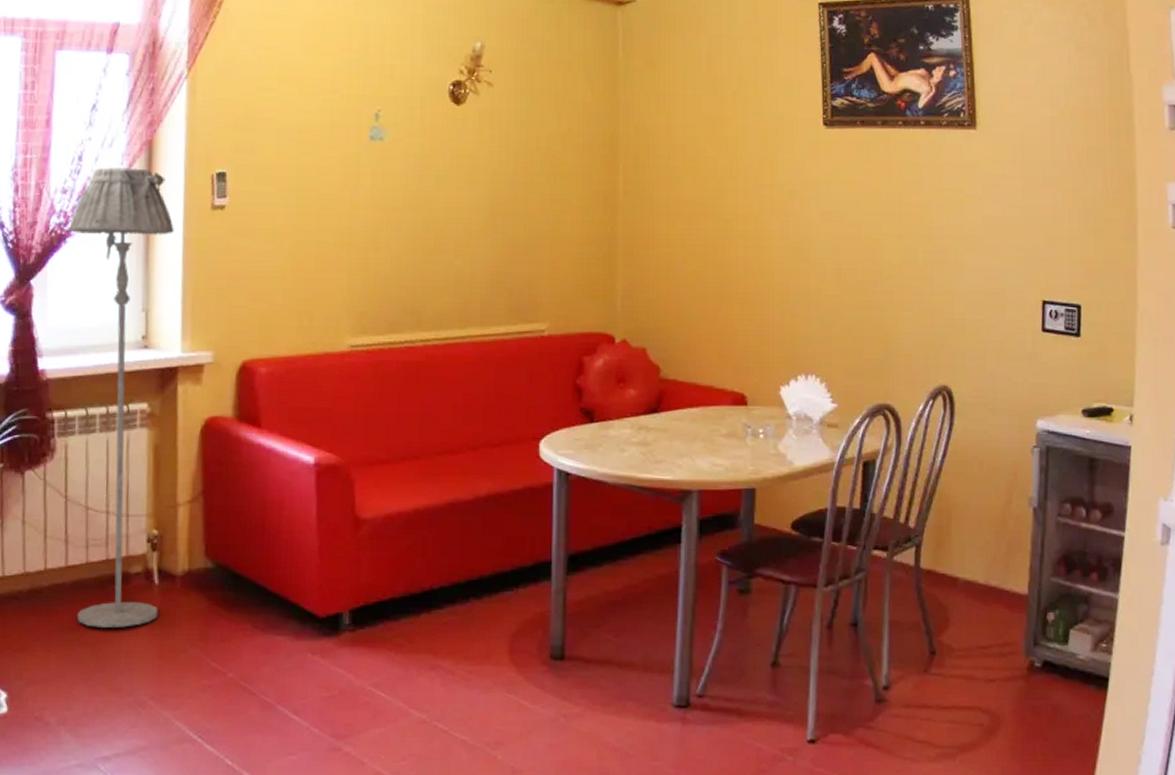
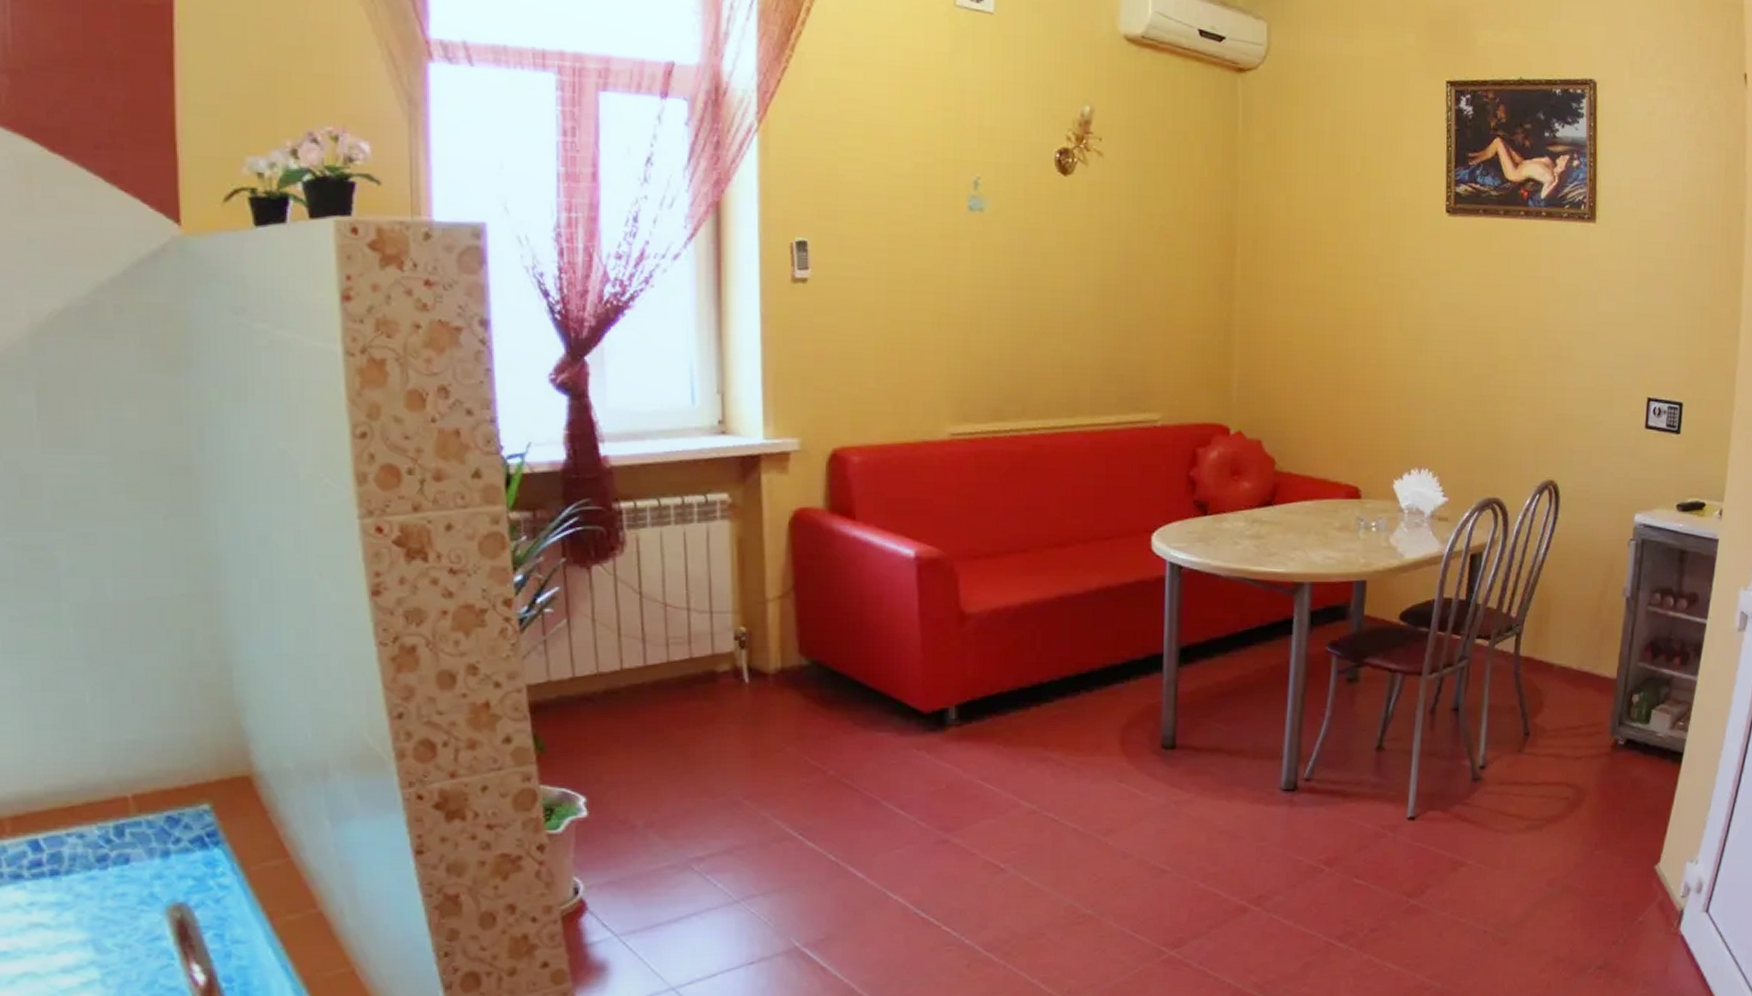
floor lamp: present [69,167,174,628] -> none [627,230,750,728]

